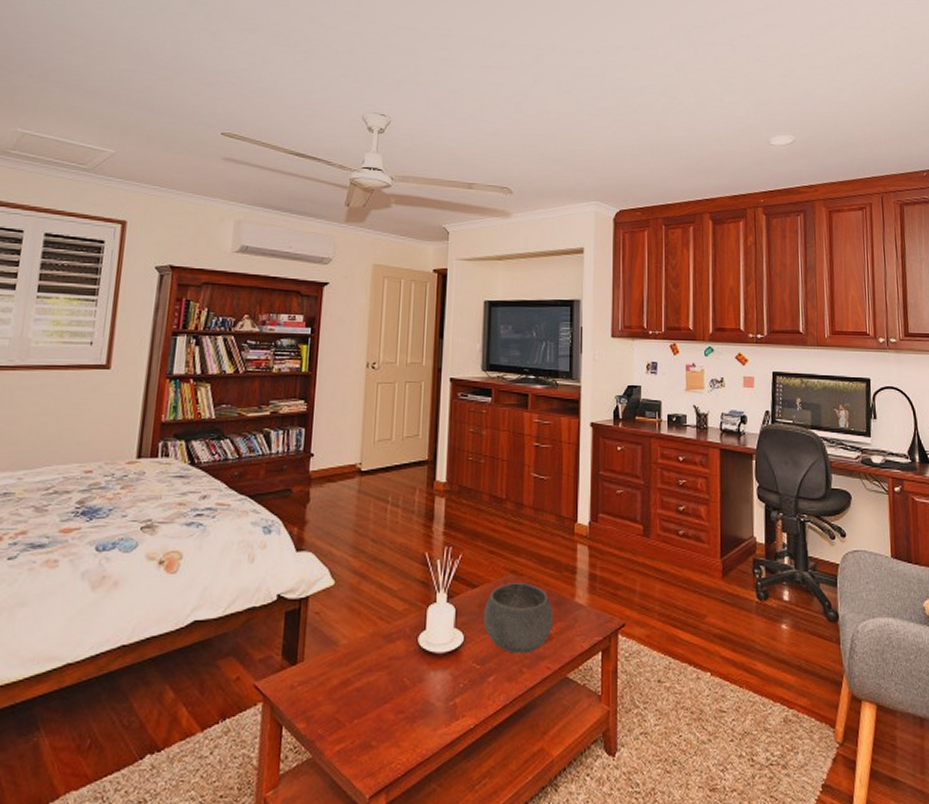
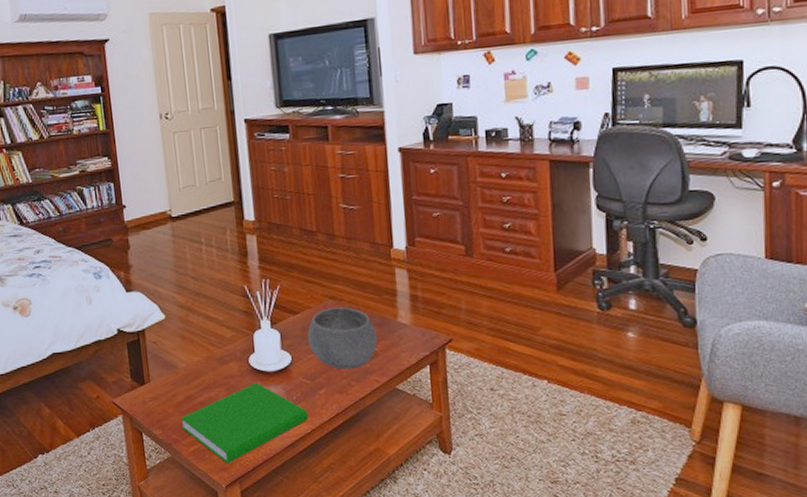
book: none [330,665,474,767] -> present [180,382,309,463]

